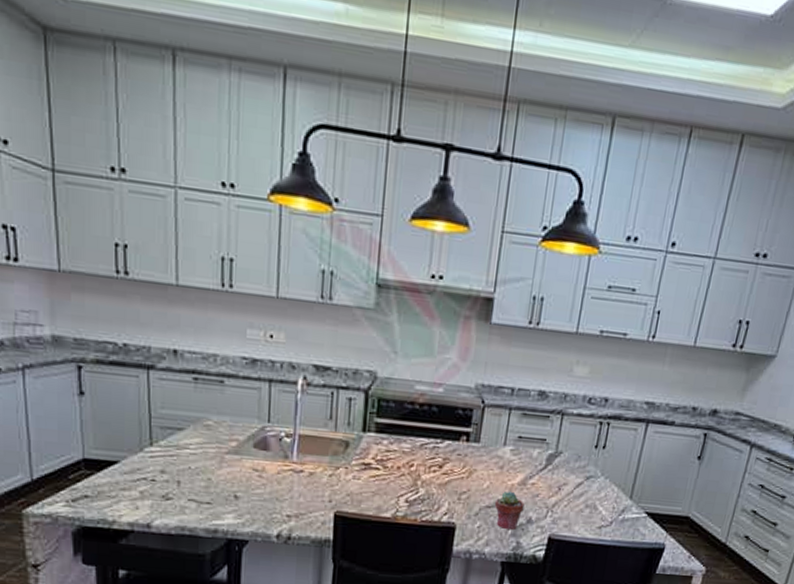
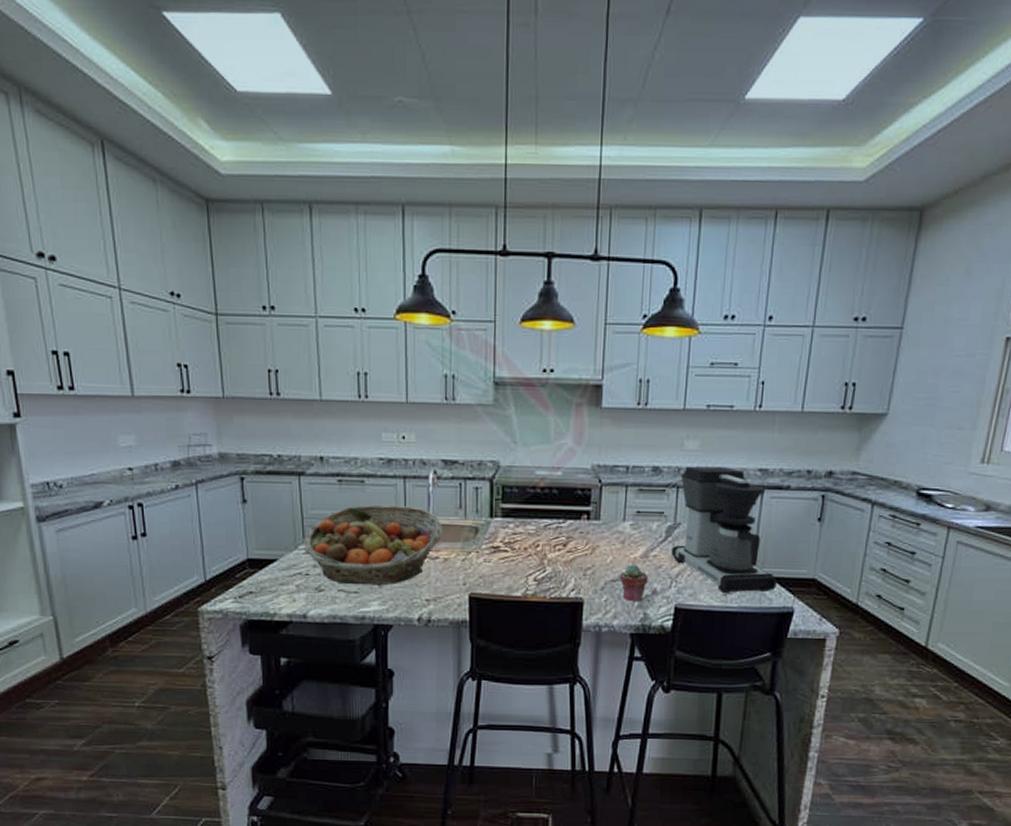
fruit basket: none [149,408,310,497] -> present [302,505,442,586]
coffee maker: none [549,393,652,527] -> present [670,466,777,594]

